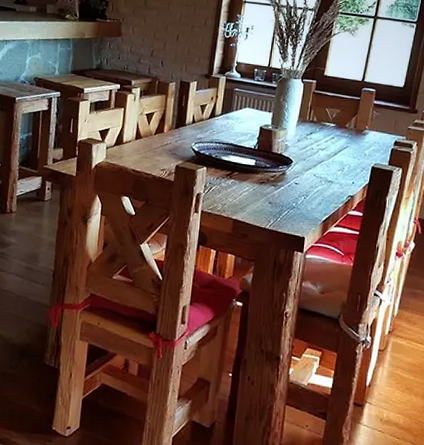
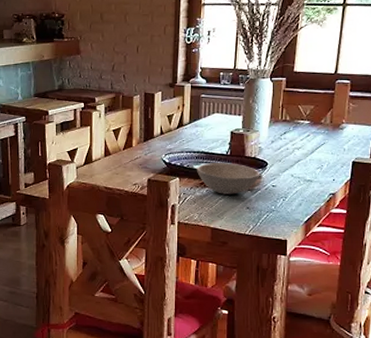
soup bowl: none [223,155,285,188] -> present [196,163,260,194]

